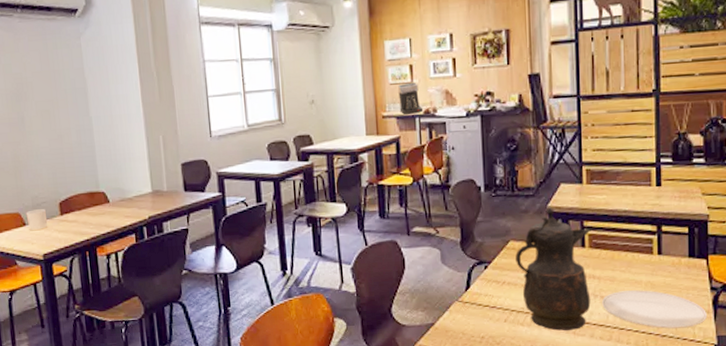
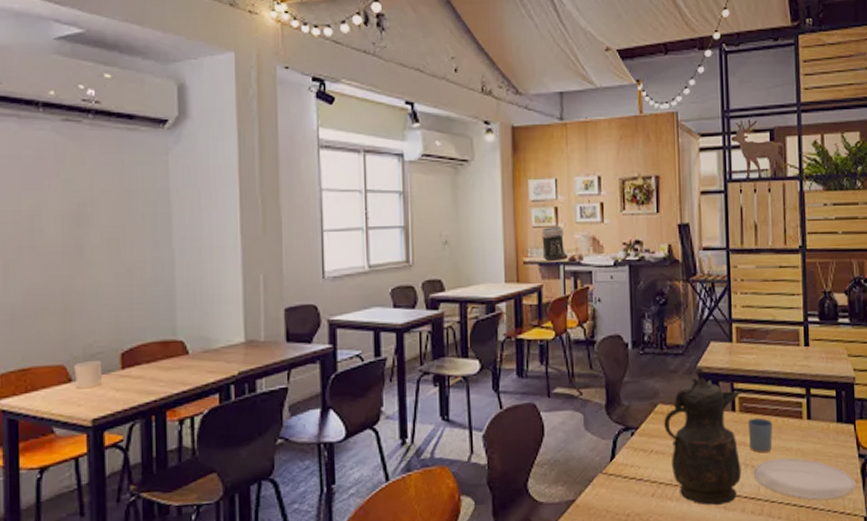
mug: none [597,253,623,285] -> present [747,417,773,453]

